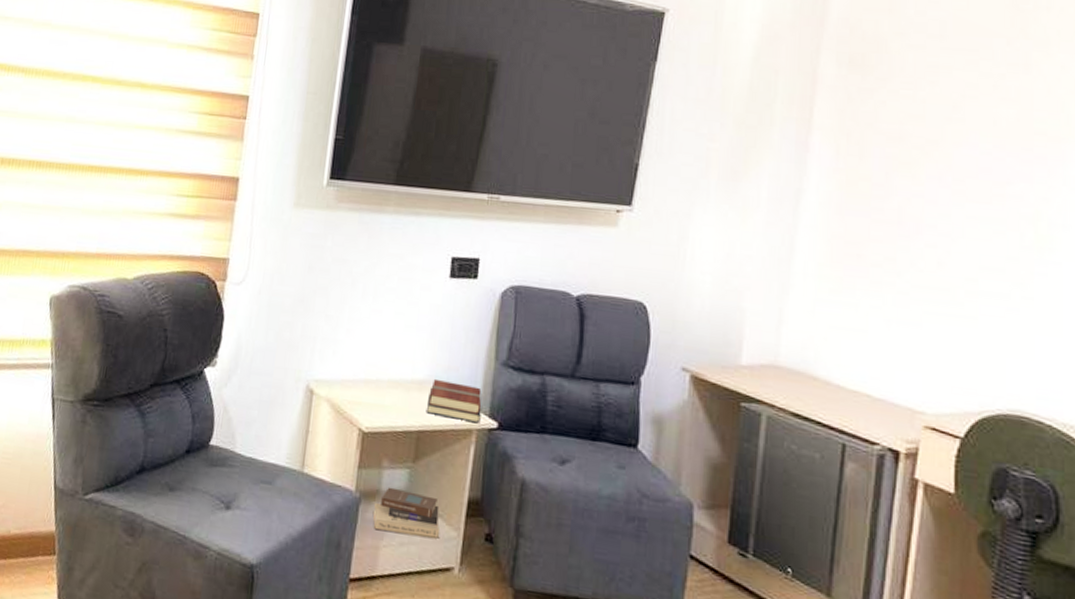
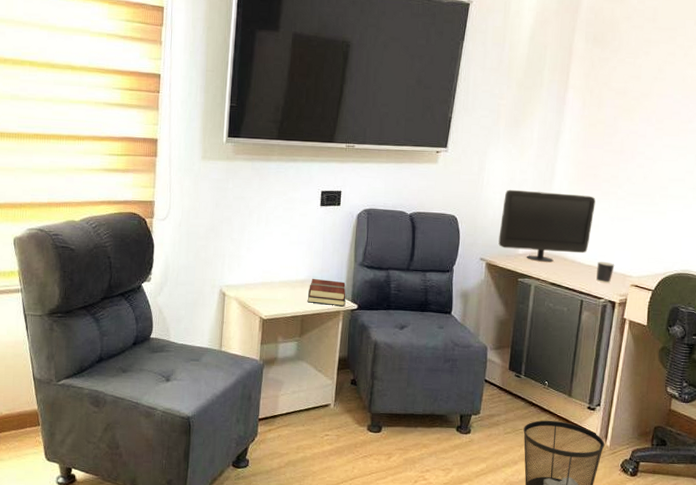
books: present [372,487,440,539] -> none [273,355,320,386]
computer monitor: none [709,269,861,382] -> present [498,189,596,263]
mug: none [866,385,896,421] -> present [596,261,615,283]

